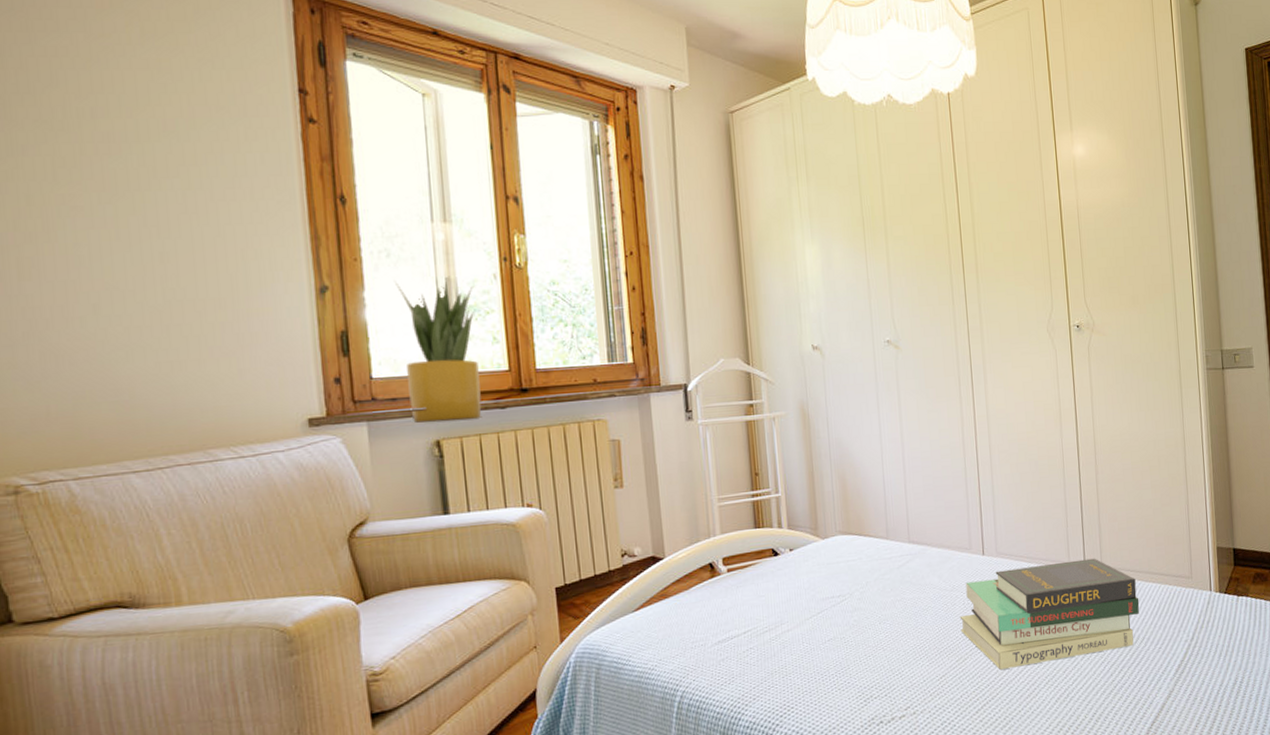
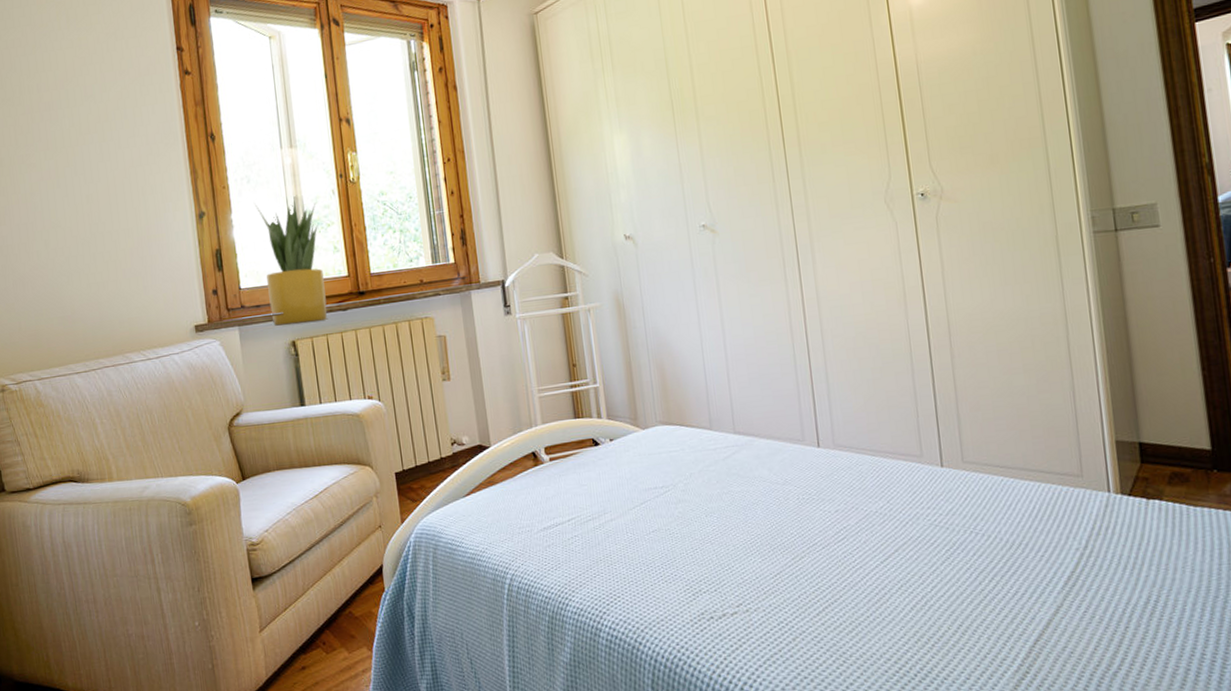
books: present [959,558,1140,670] -> none [794,452,1014,571]

